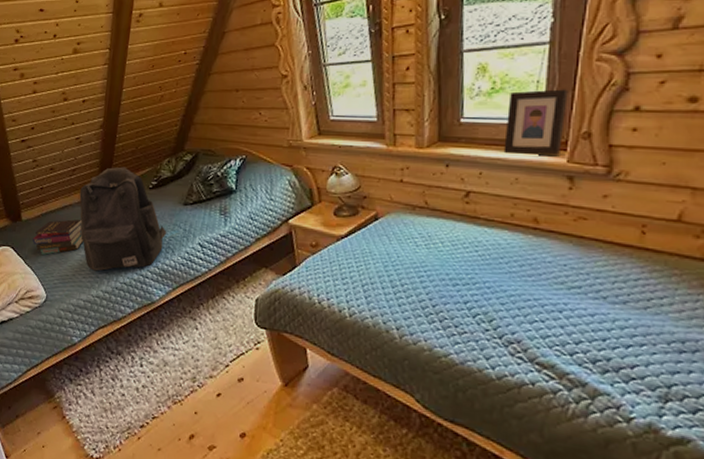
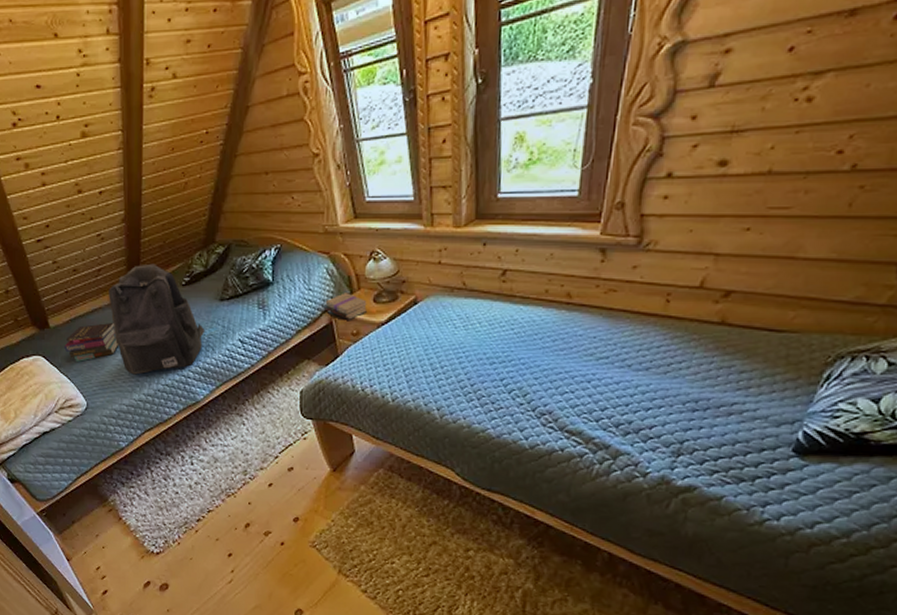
books: none [282,204,328,232] -> present [322,293,367,320]
picture frame: present [503,89,568,155] -> none [539,157,604,228]

